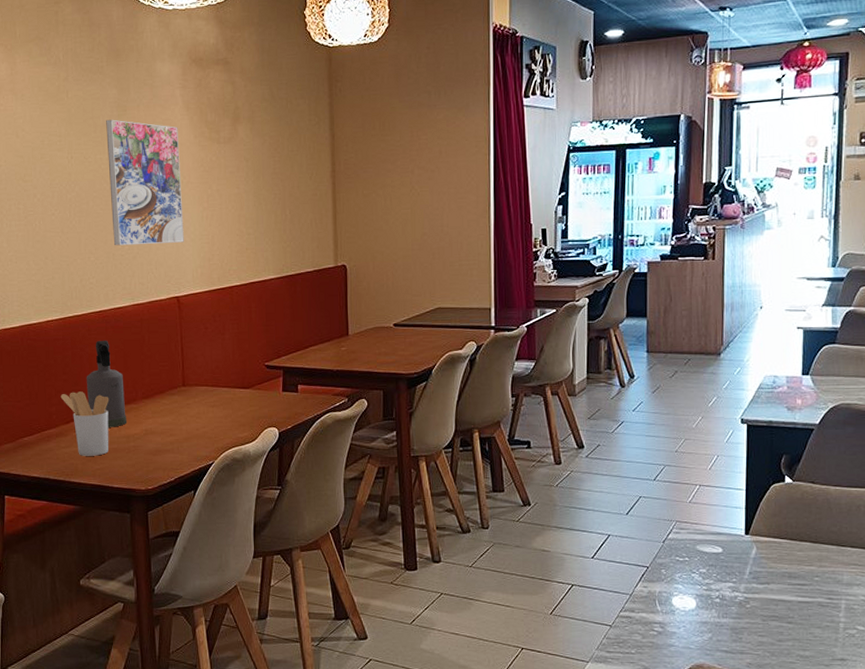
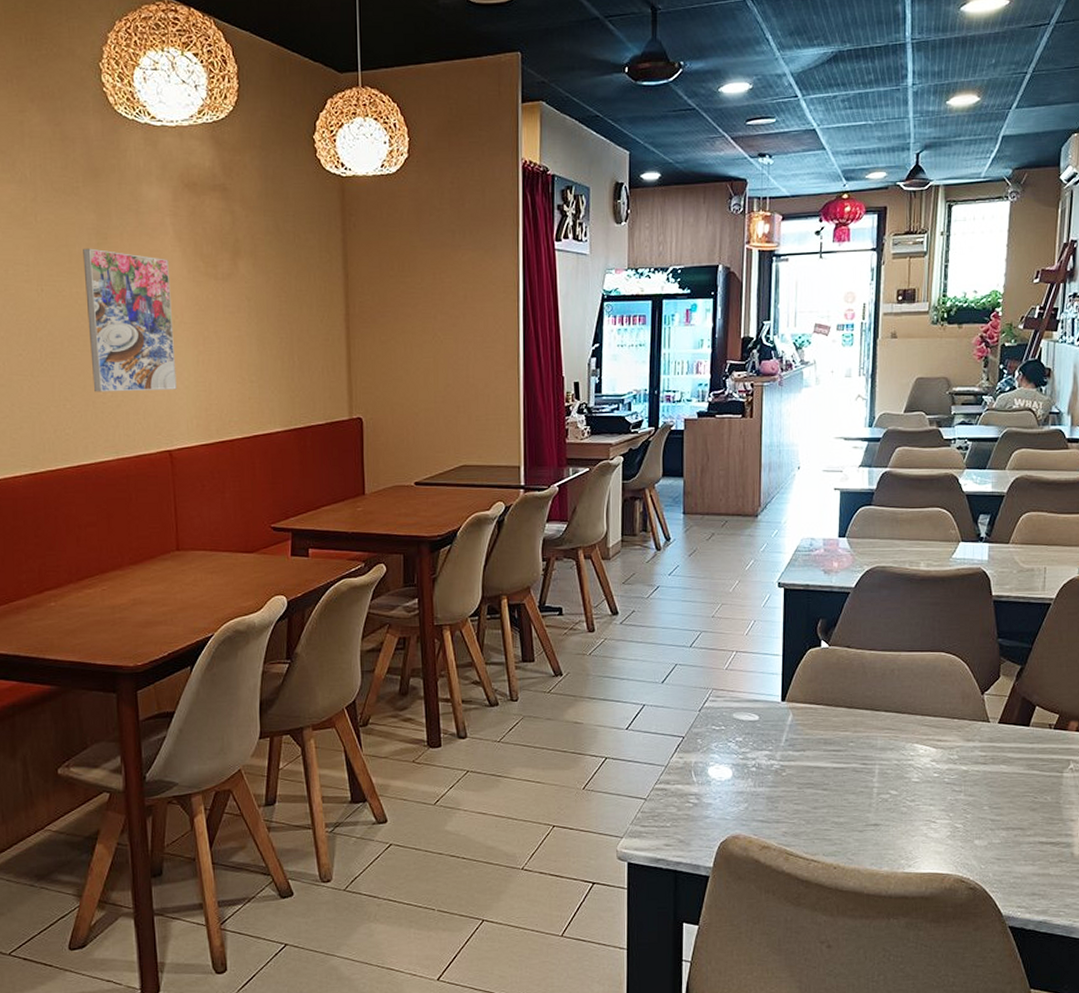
utensil holder: present [60,391,109,456] -> none [31,557,91,630]
spray bottle: present [86,340,126,427] -> none [62,498,111,597]

